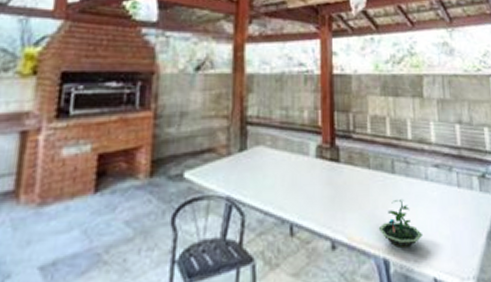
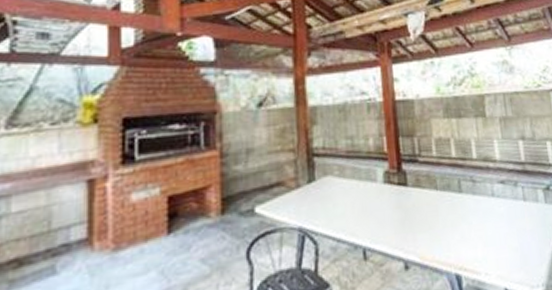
terrarium: present [378,198,424,249] -> none [448,216,493,264]

